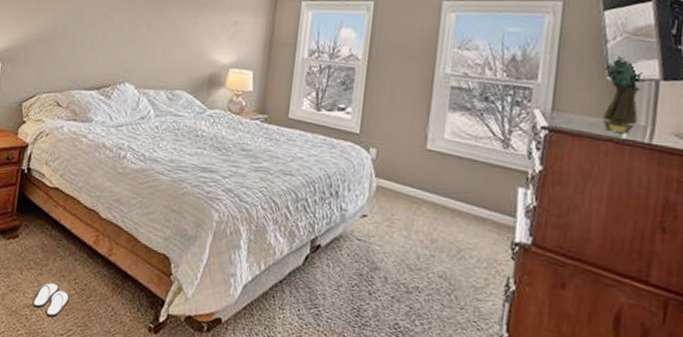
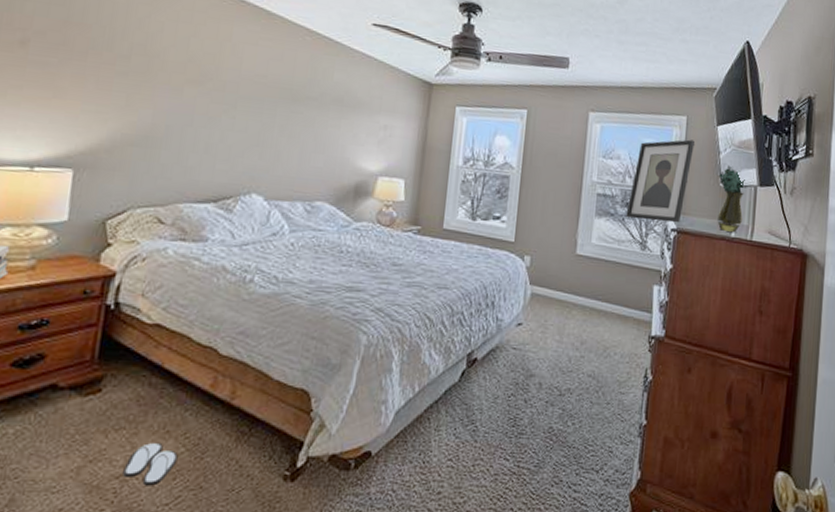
picture frame: none [484,27,574,121] -> present [626,139,696,223]

